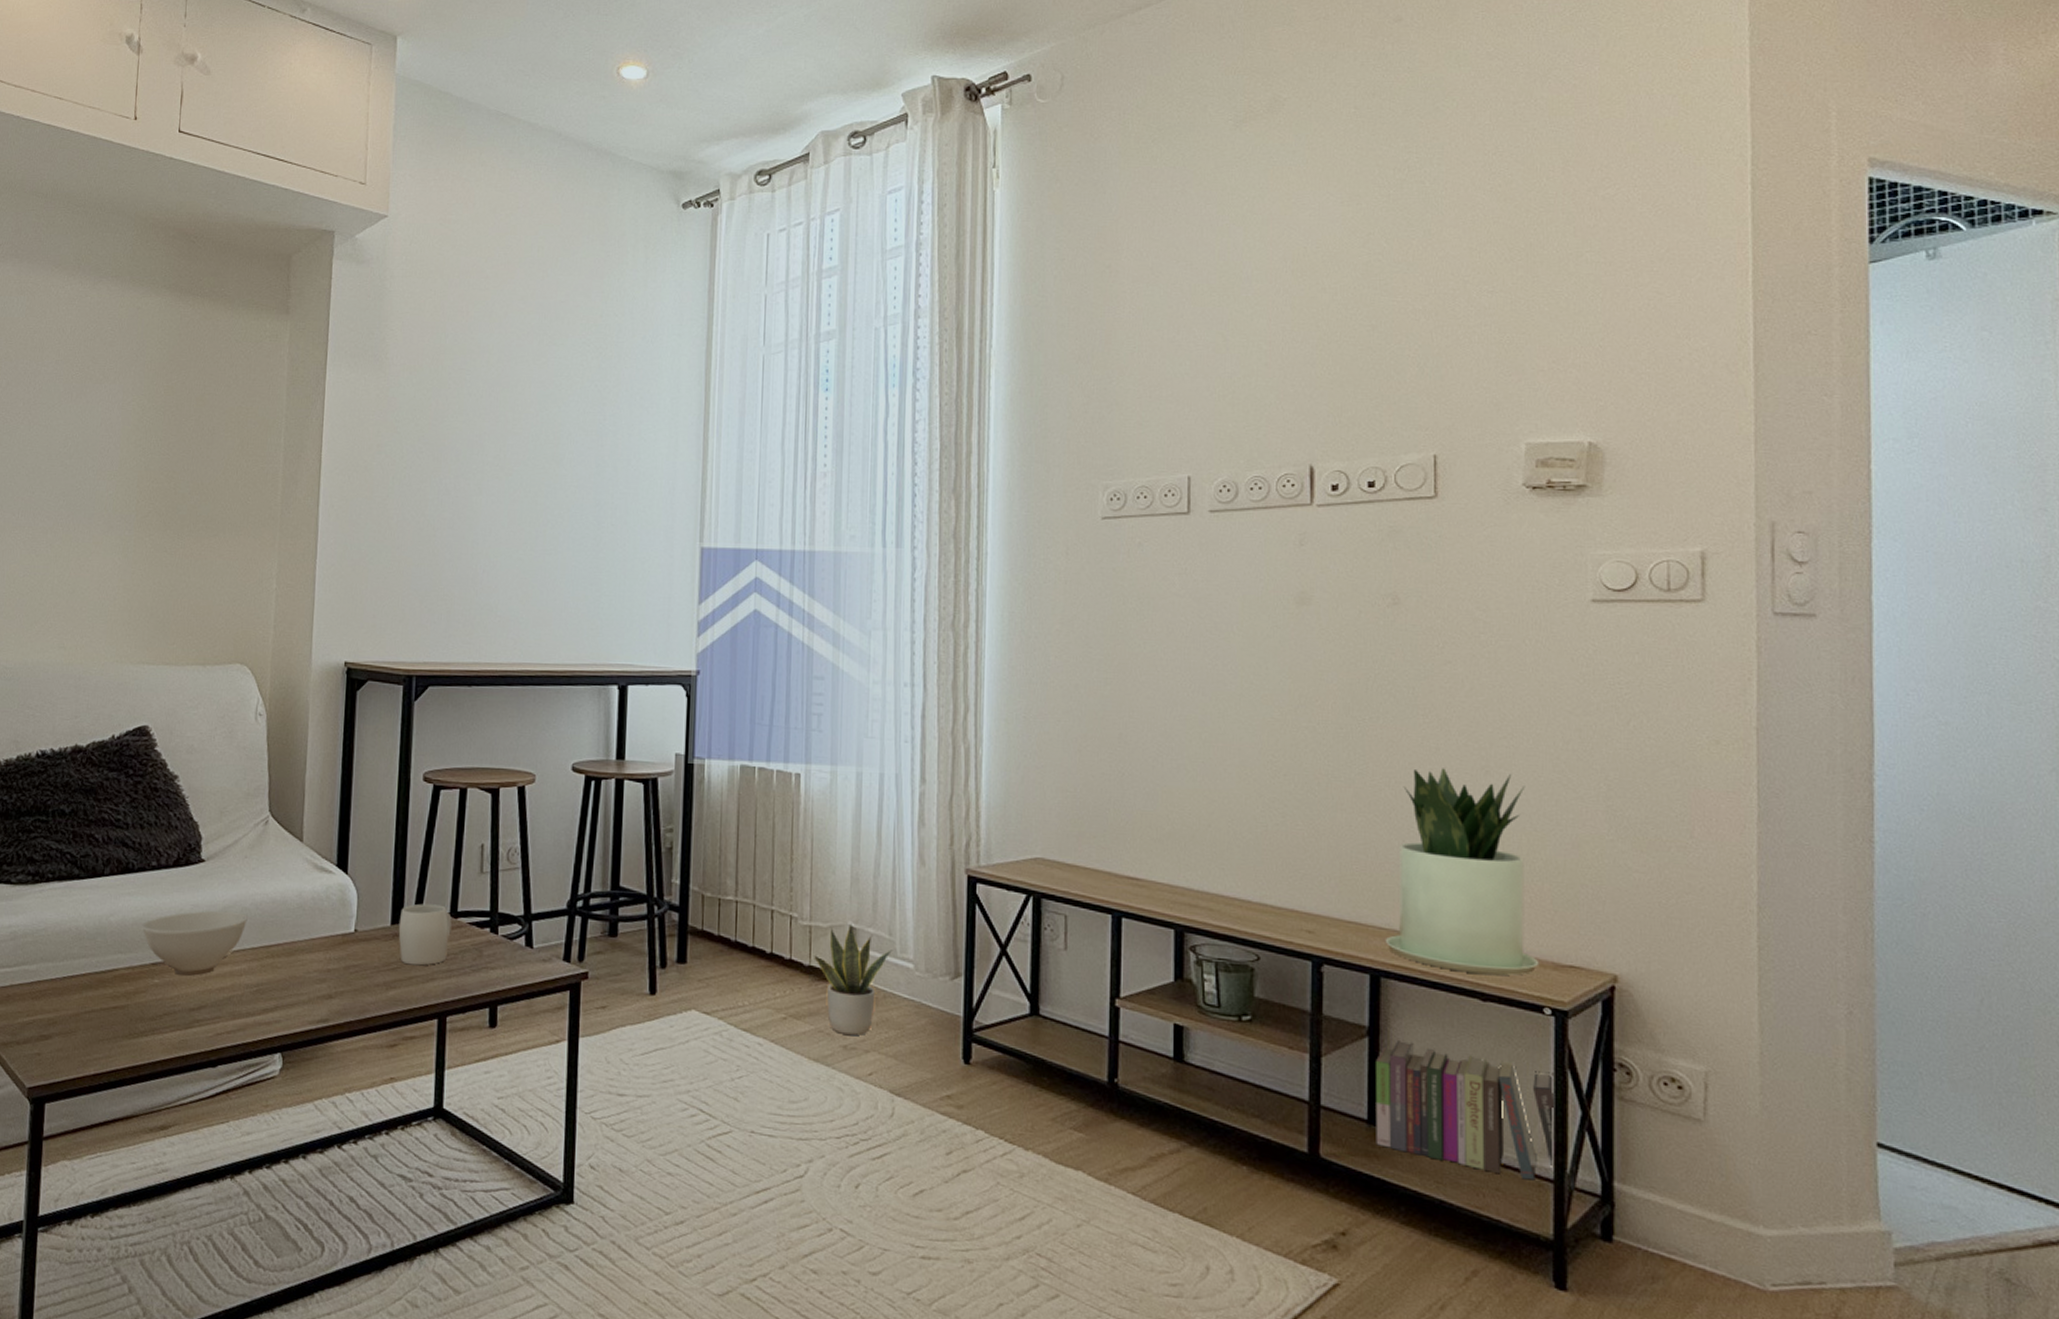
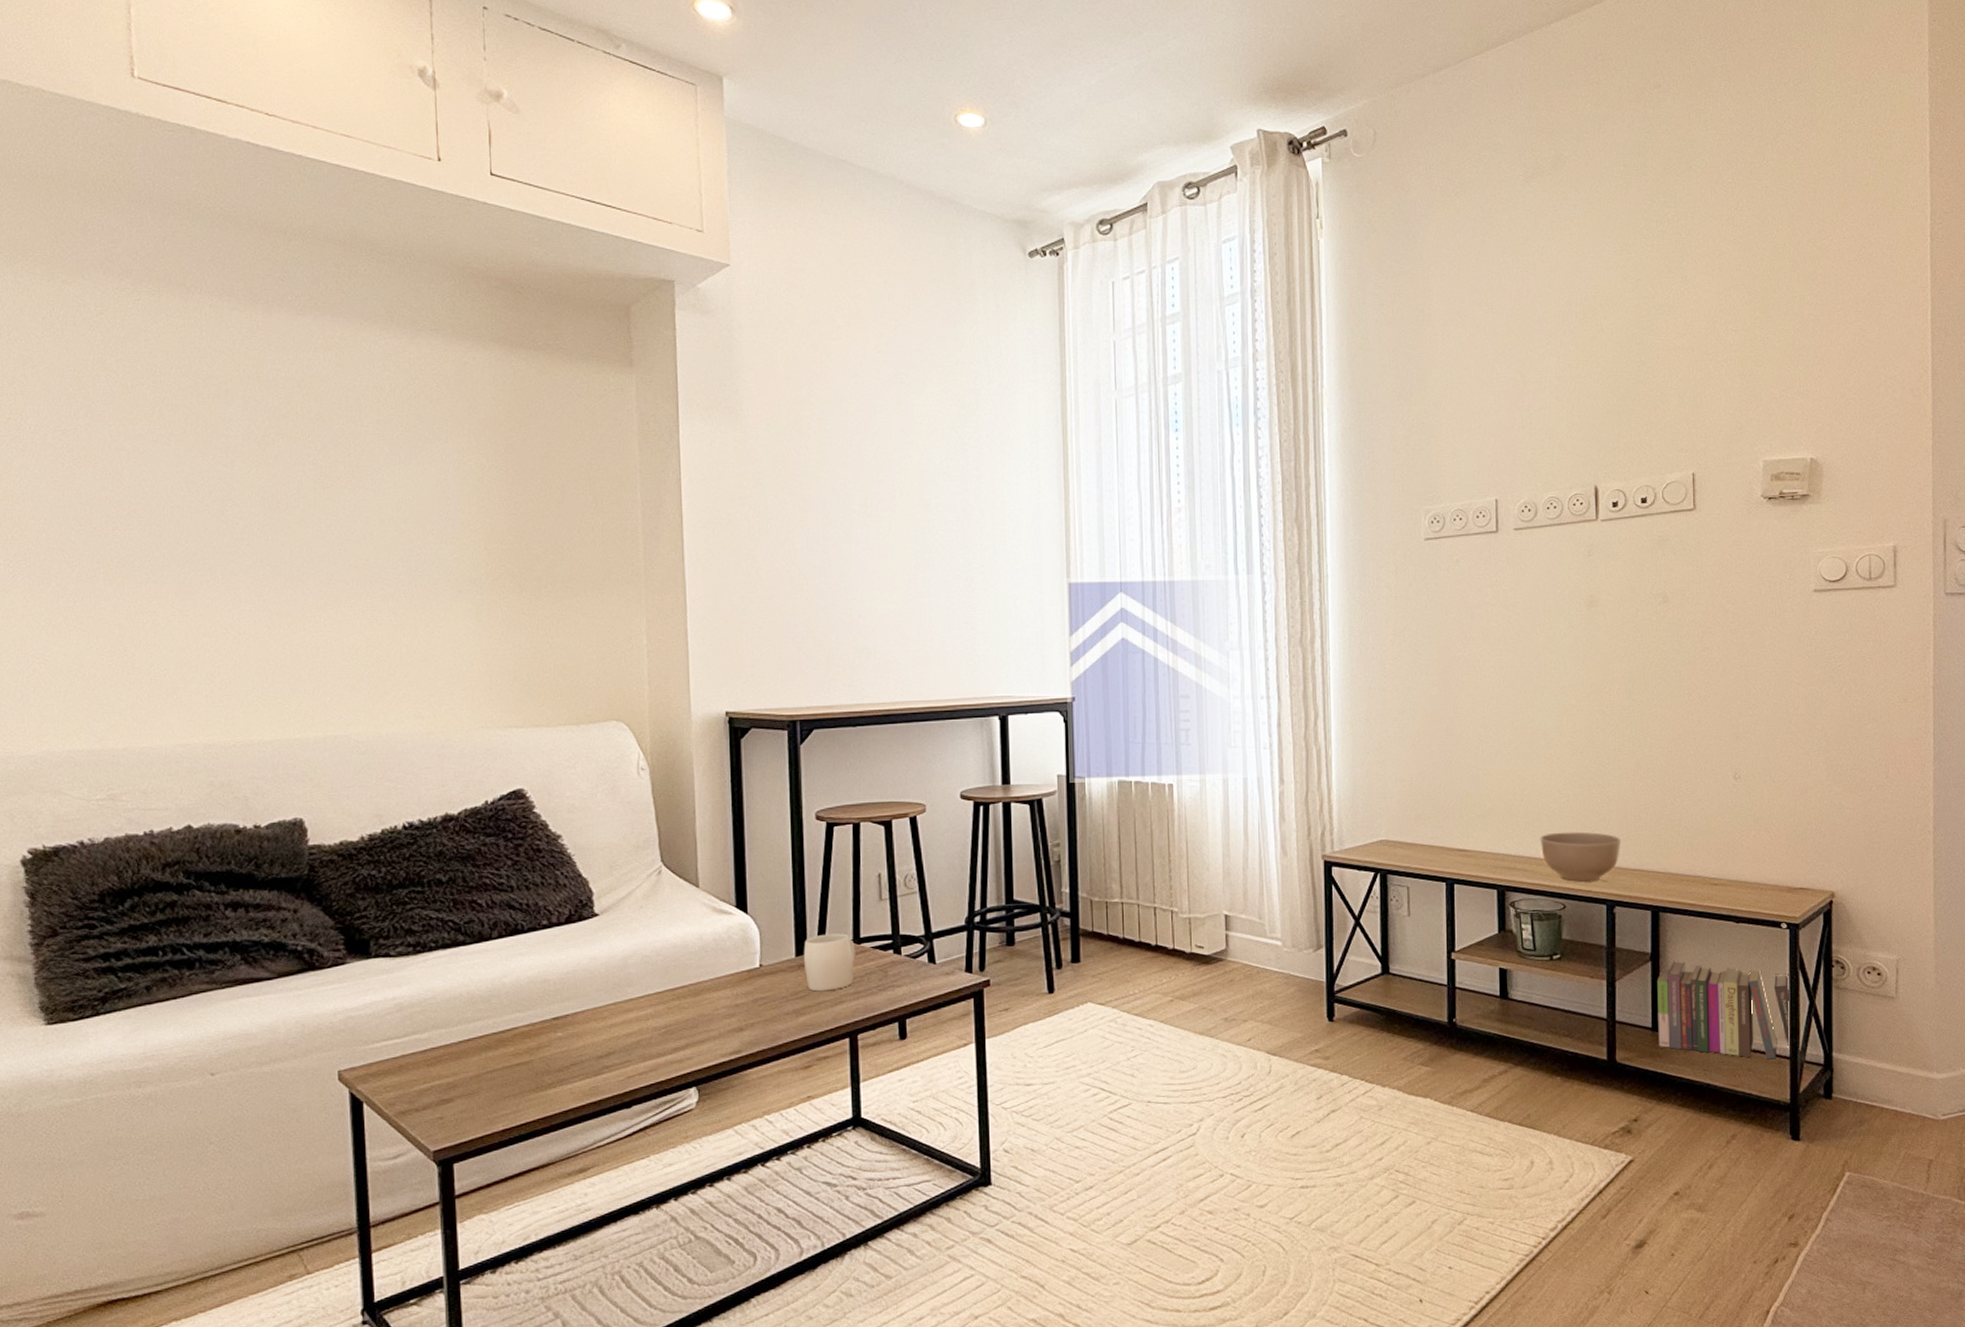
bowl: present [142,910,248,977] -> none [538,960,649,1027]
potted plant: present [814,923,893,1036] -> none [1194,912,1263,1009]
bowl: none [1229,867,1333,931] -> present [1540,832,1621,882]
planter: present [1385,768,1540,976] -> none [1662,737,1778,902]

